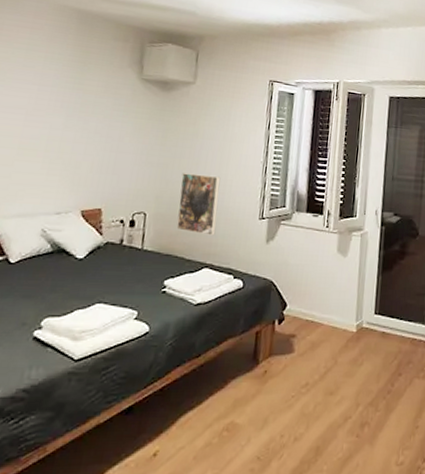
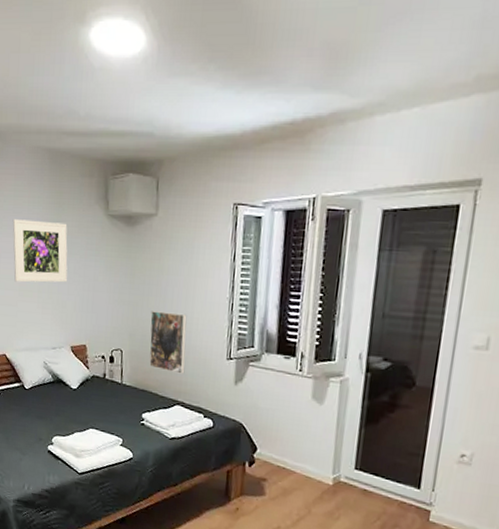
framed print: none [13,72,92,142] -> present [12,219,68,283]

